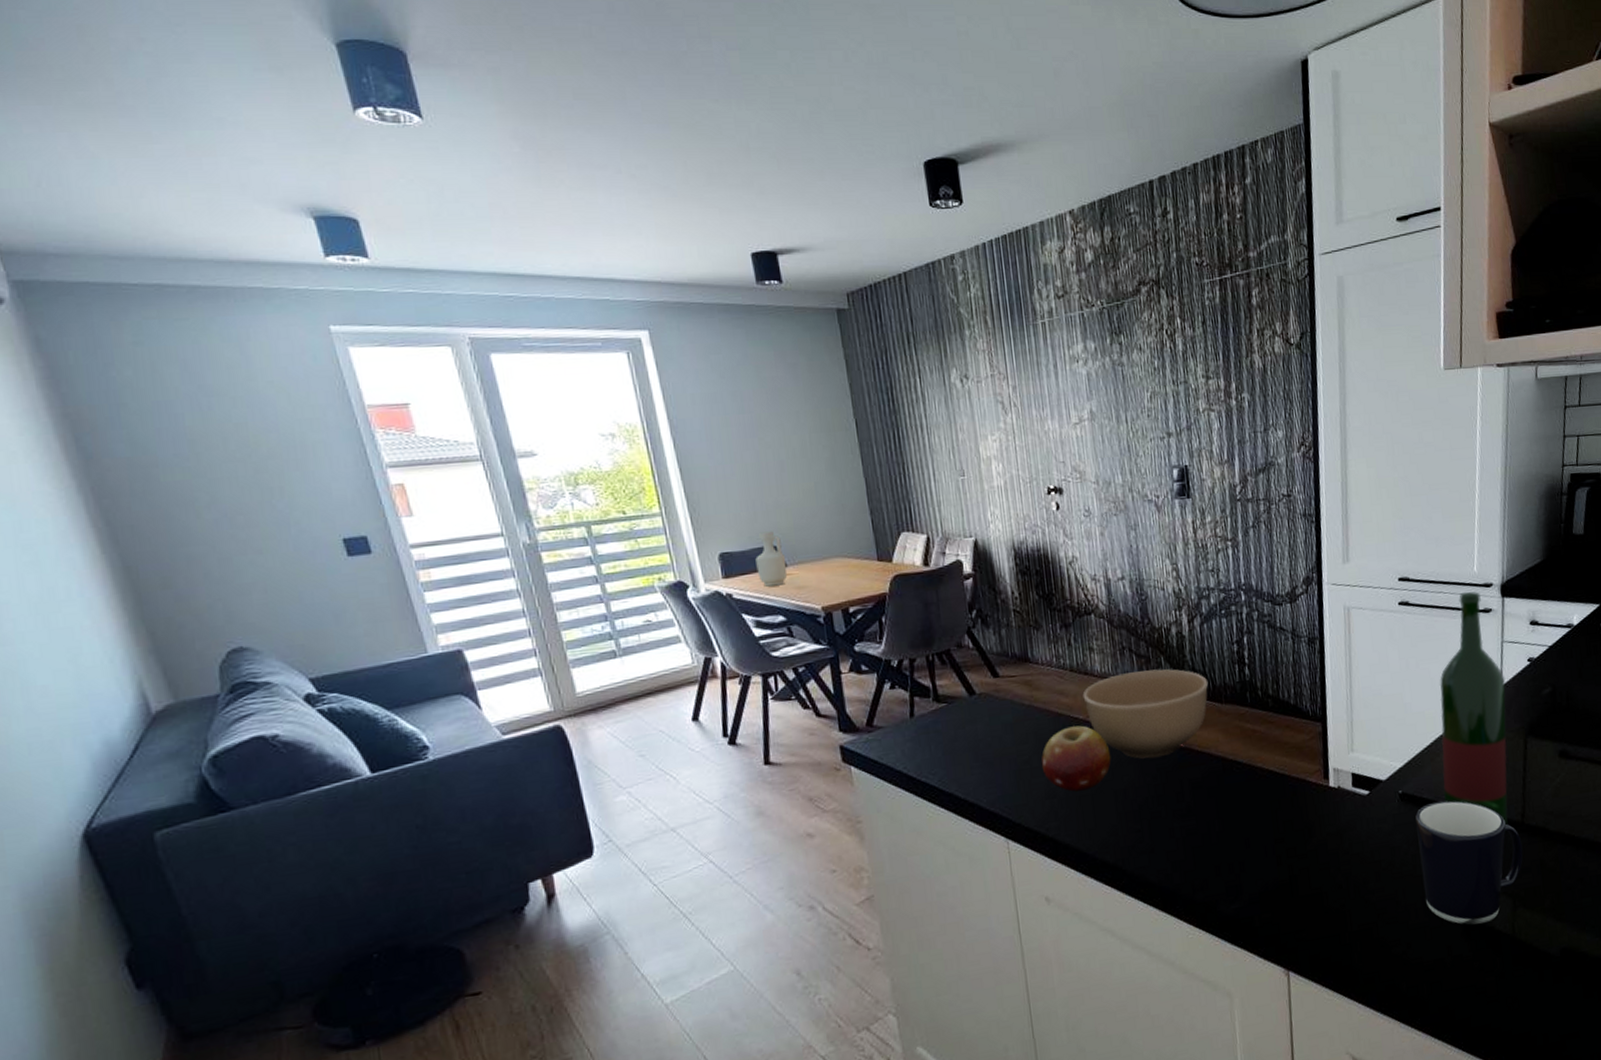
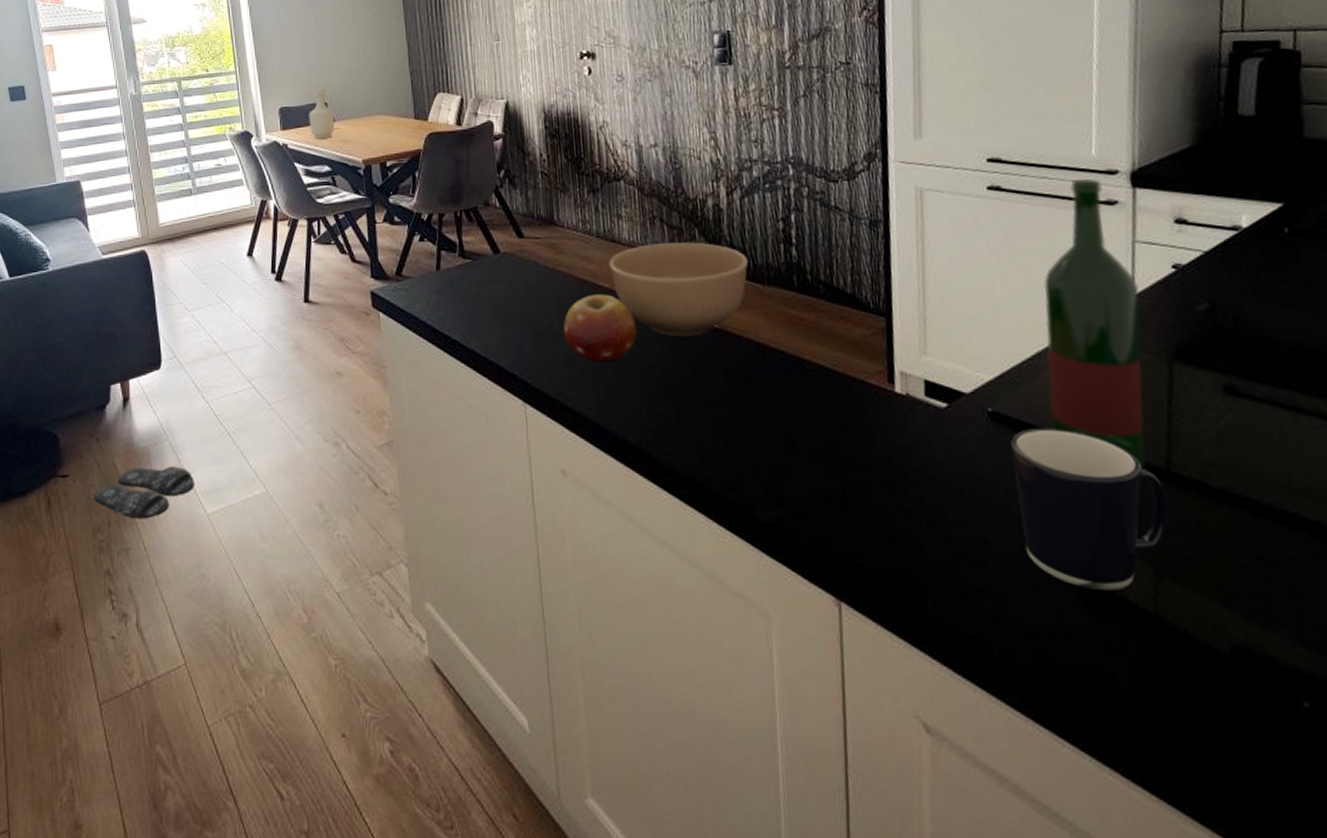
slippers: none [519,959,647,1025] -> present [94,466,194,519]

